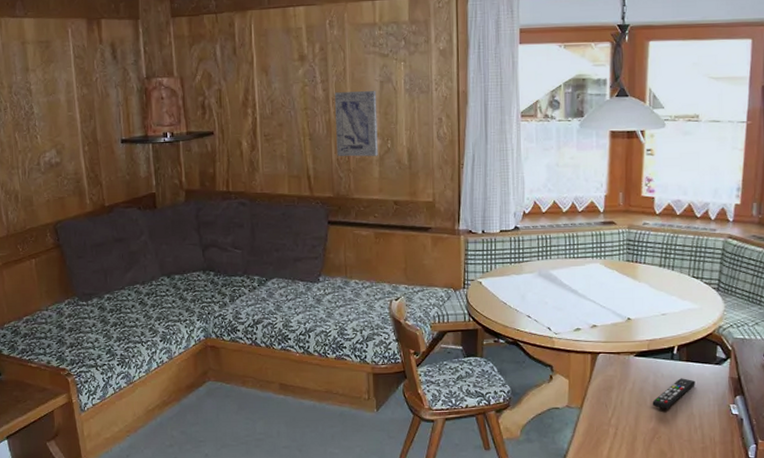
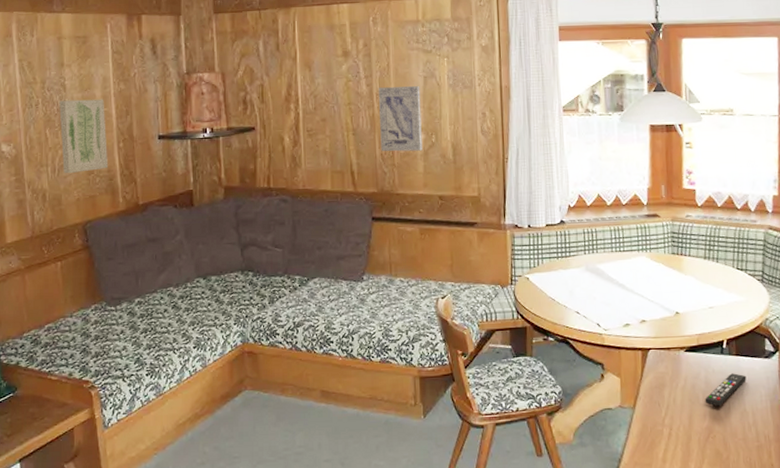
wall art: none [26,103,75,176] -> present [59,99,109,174]

